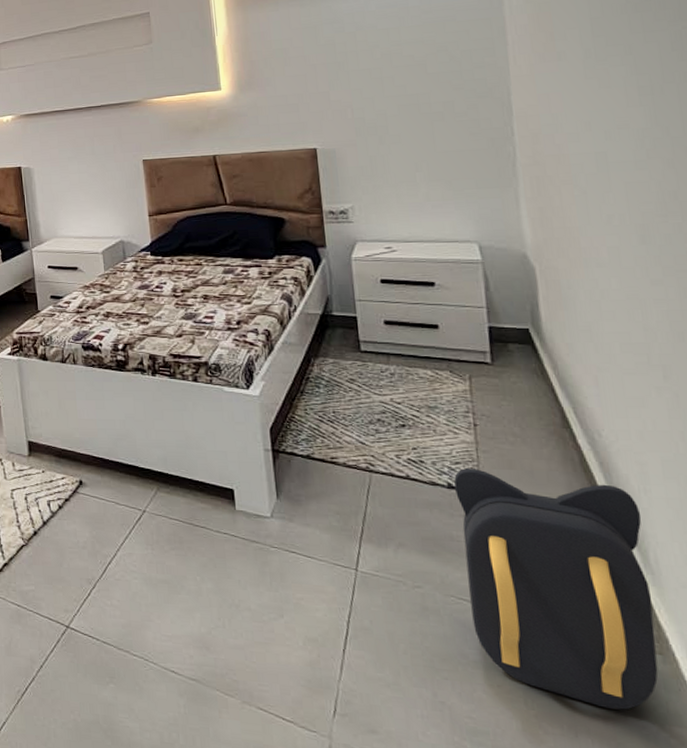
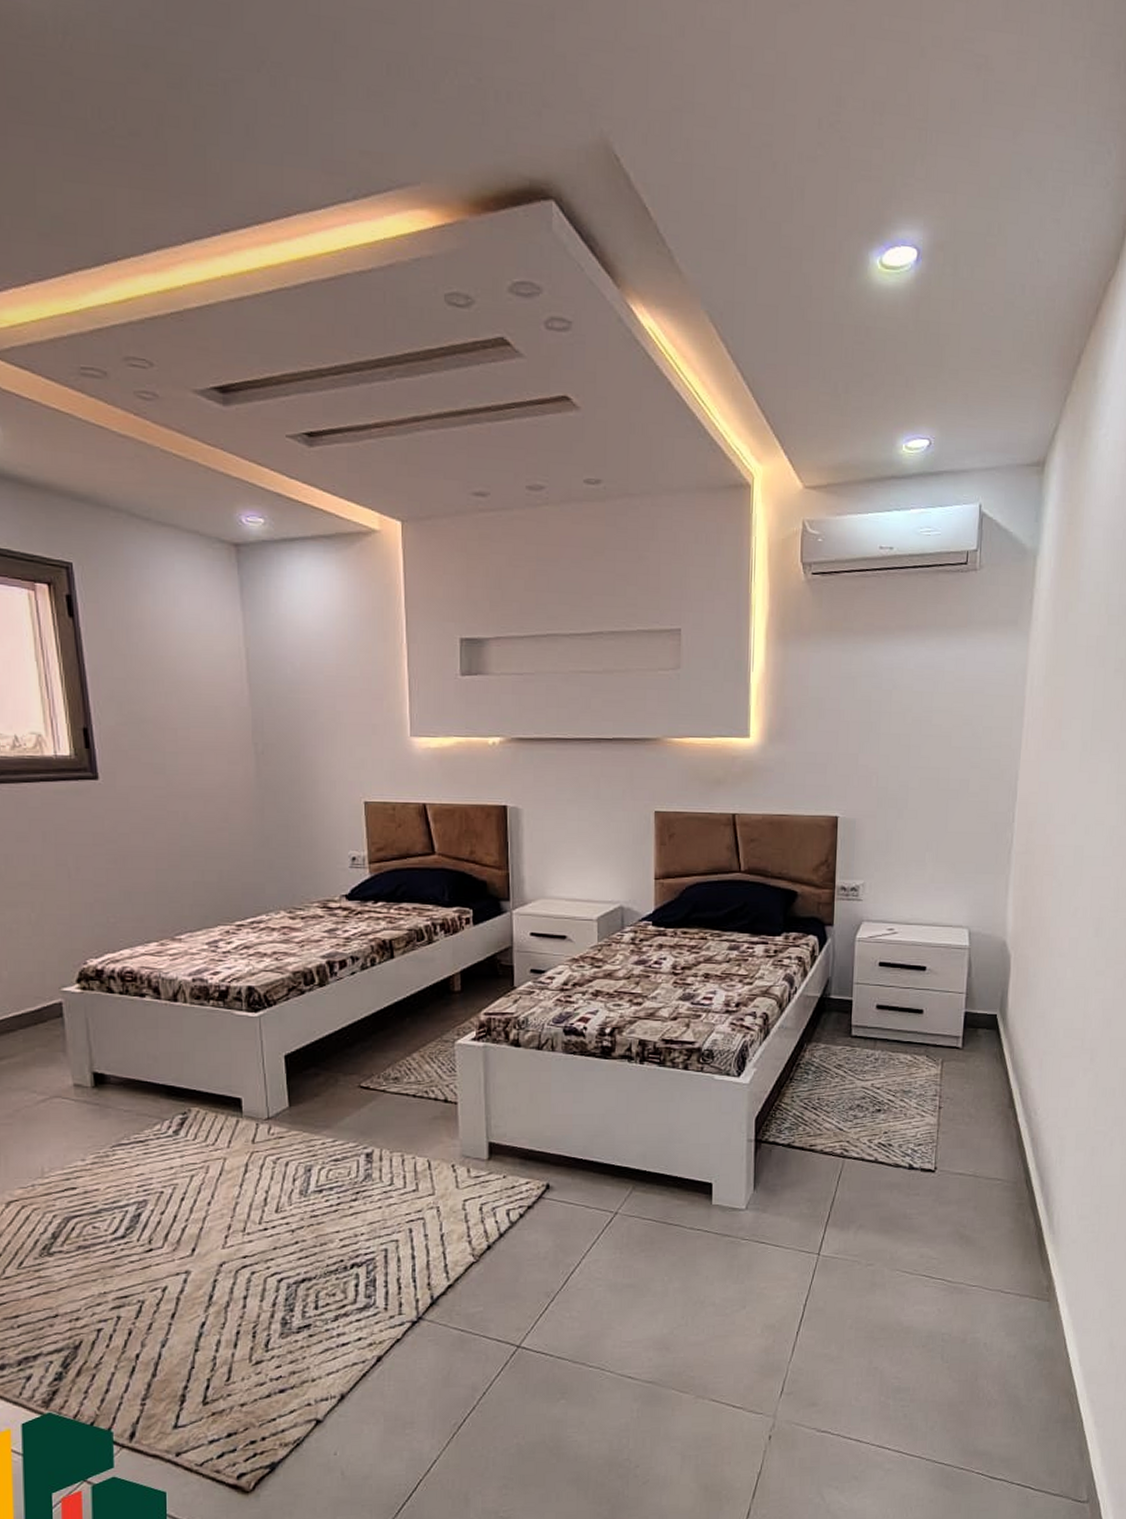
backpack: present [454,468,658,710] -> none [911,1149,1054,1353]

